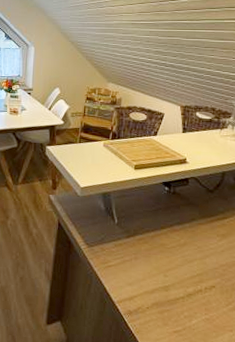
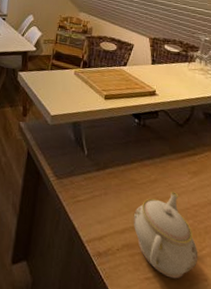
teapot: none [162,252,225,331] -> present [133,190,198,279]

